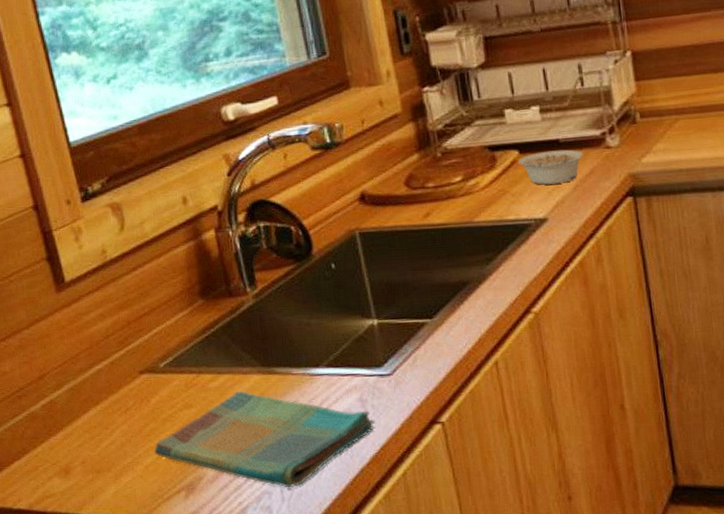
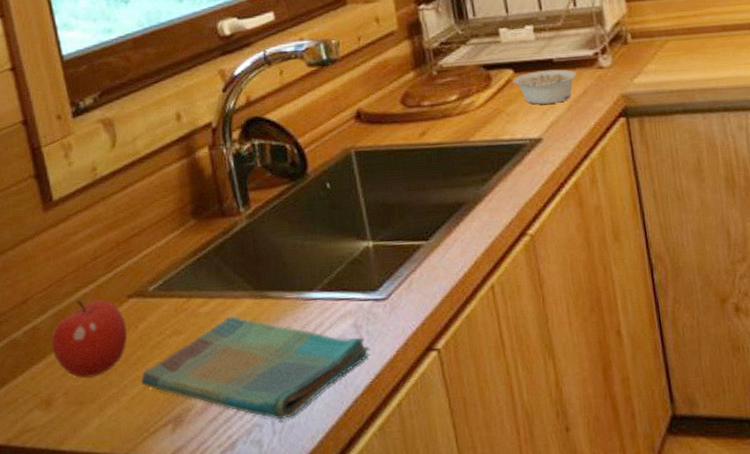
fruit: none [68,375,140,449] -> present [51,299,127,379]

